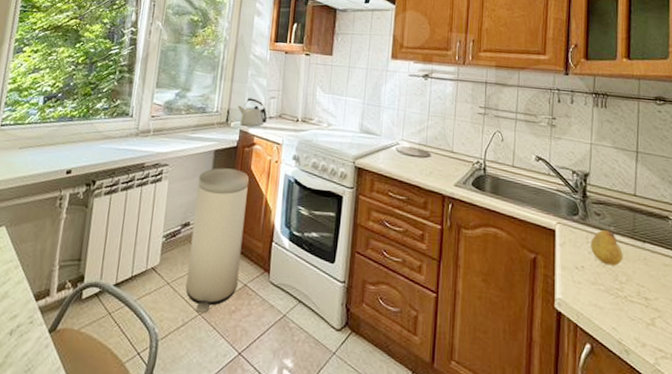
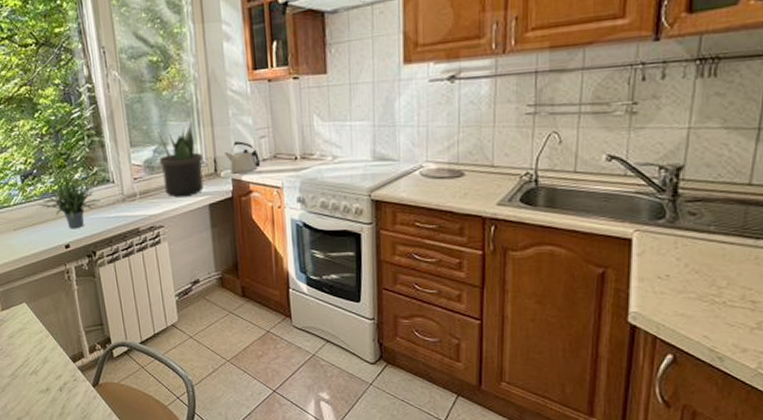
potted plant: none [51,93,120,155] -> present [37,167,101,228]
planter: none [177,74,219,140] -> present [155,126,204,196]
pedal bin: present [185,167,250,313] -> none [198,221,261,359]
fruit: present [591,230,623,266] -> none [680,229,726,270]

